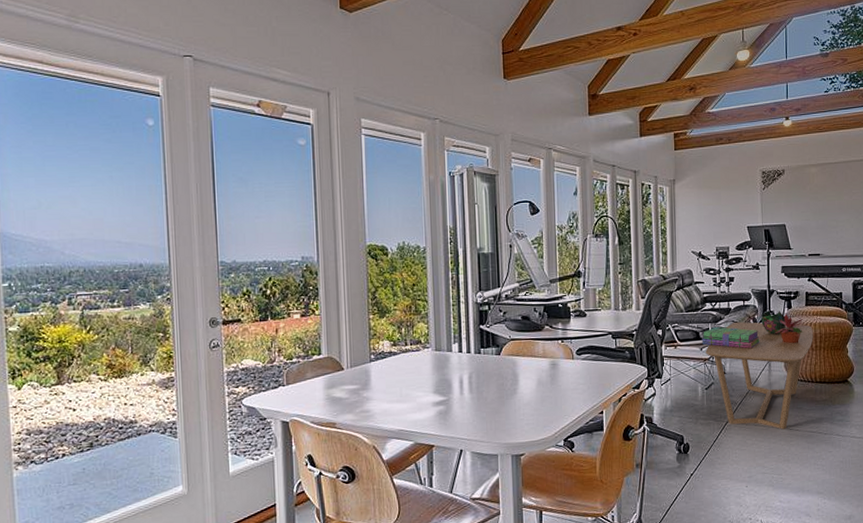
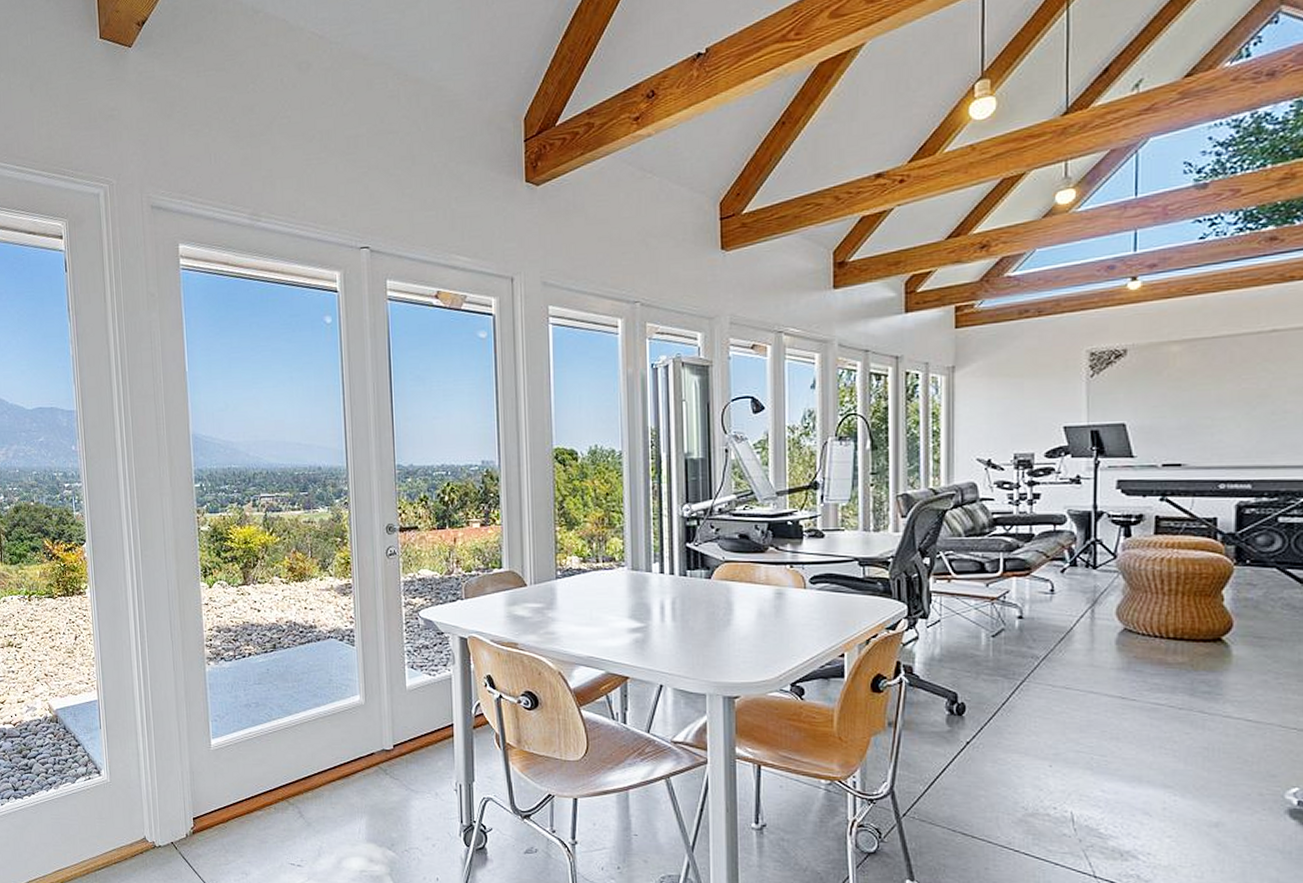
stack of books: present [702,326,760,349] -> none [988,557,1078,588]
coffee table: present [706,322,813,430] -> none [994,553,1166,697]
decorative bowl: present [761,310,786,335] -> none [1082,538,1121,571]
potted plant: present [775,314,808,344] -> none [1103,544,1157,585]

